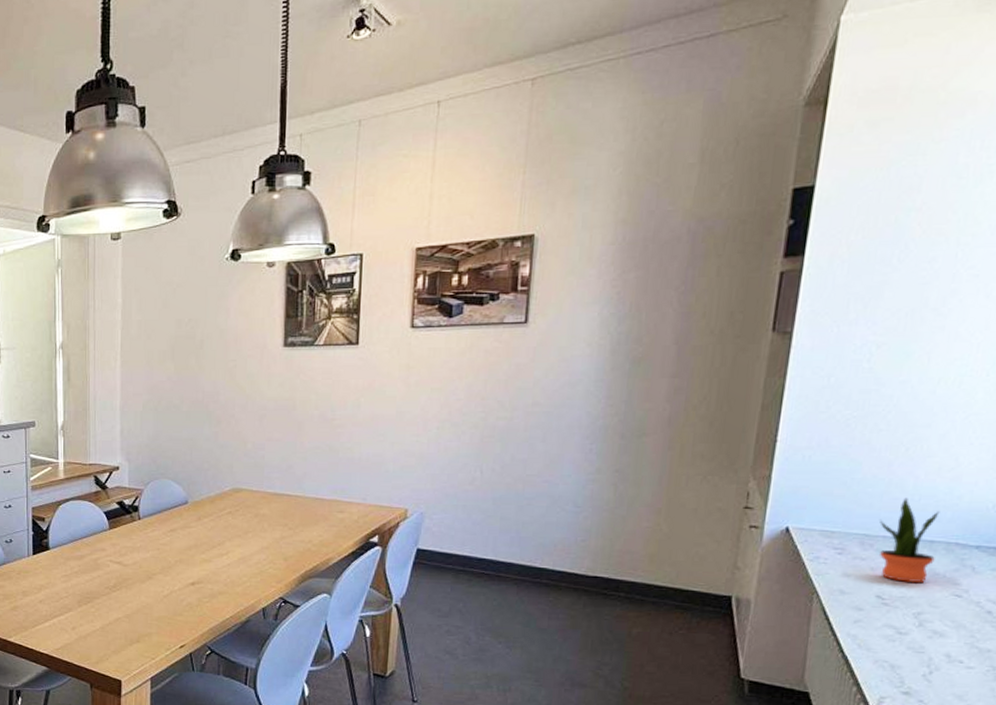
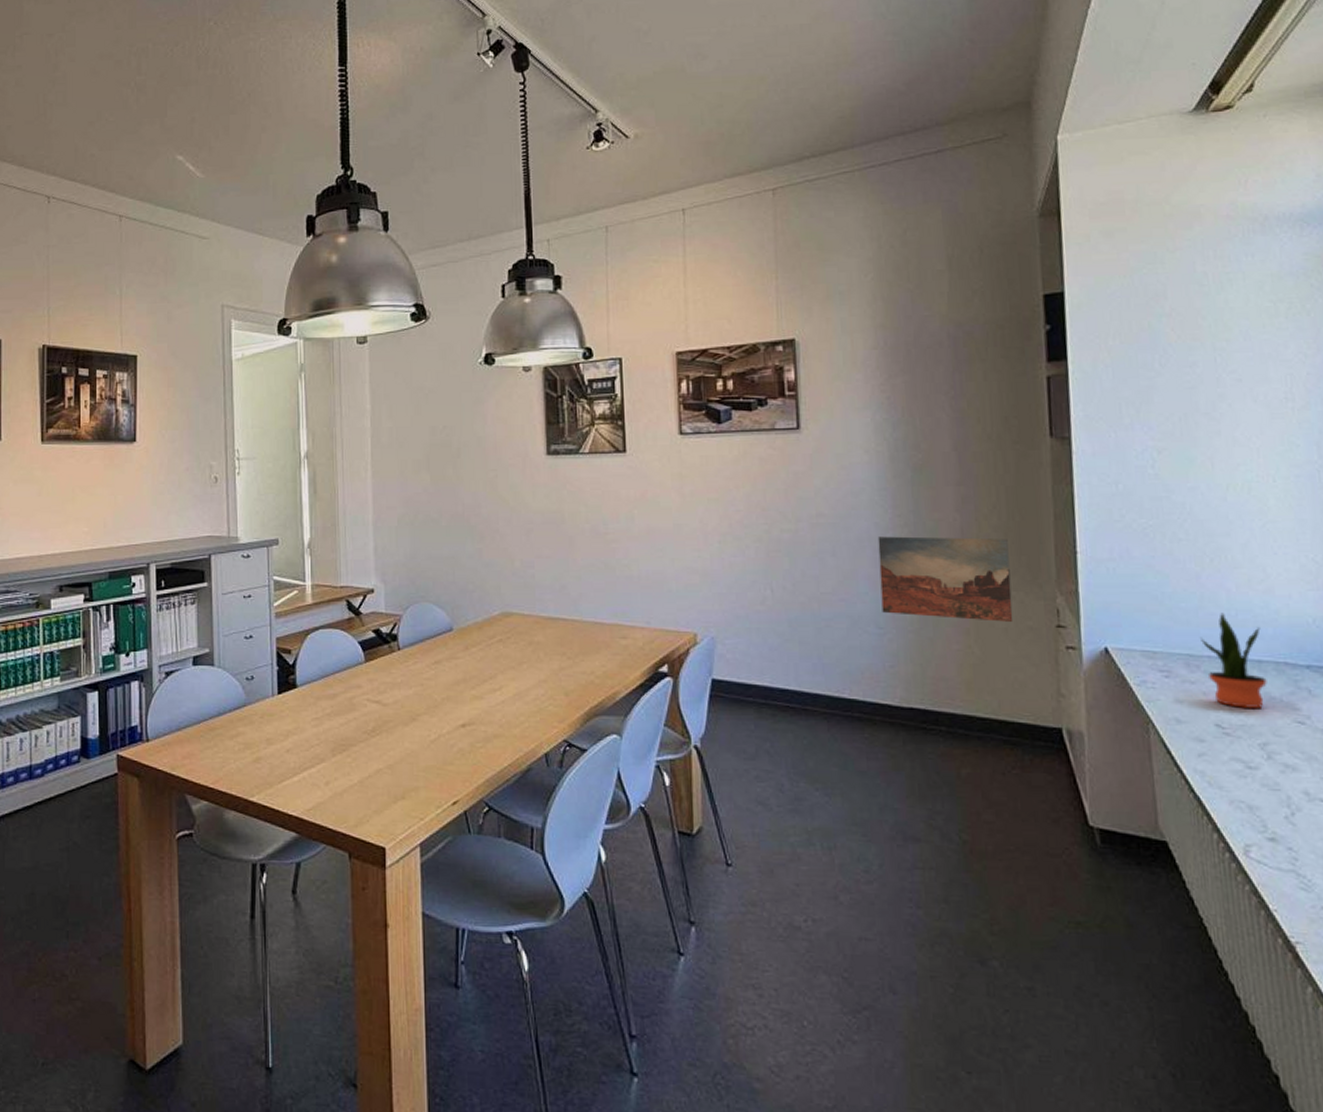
wall art: none [582,424,712,503] -> present [877,536,1014,622]

